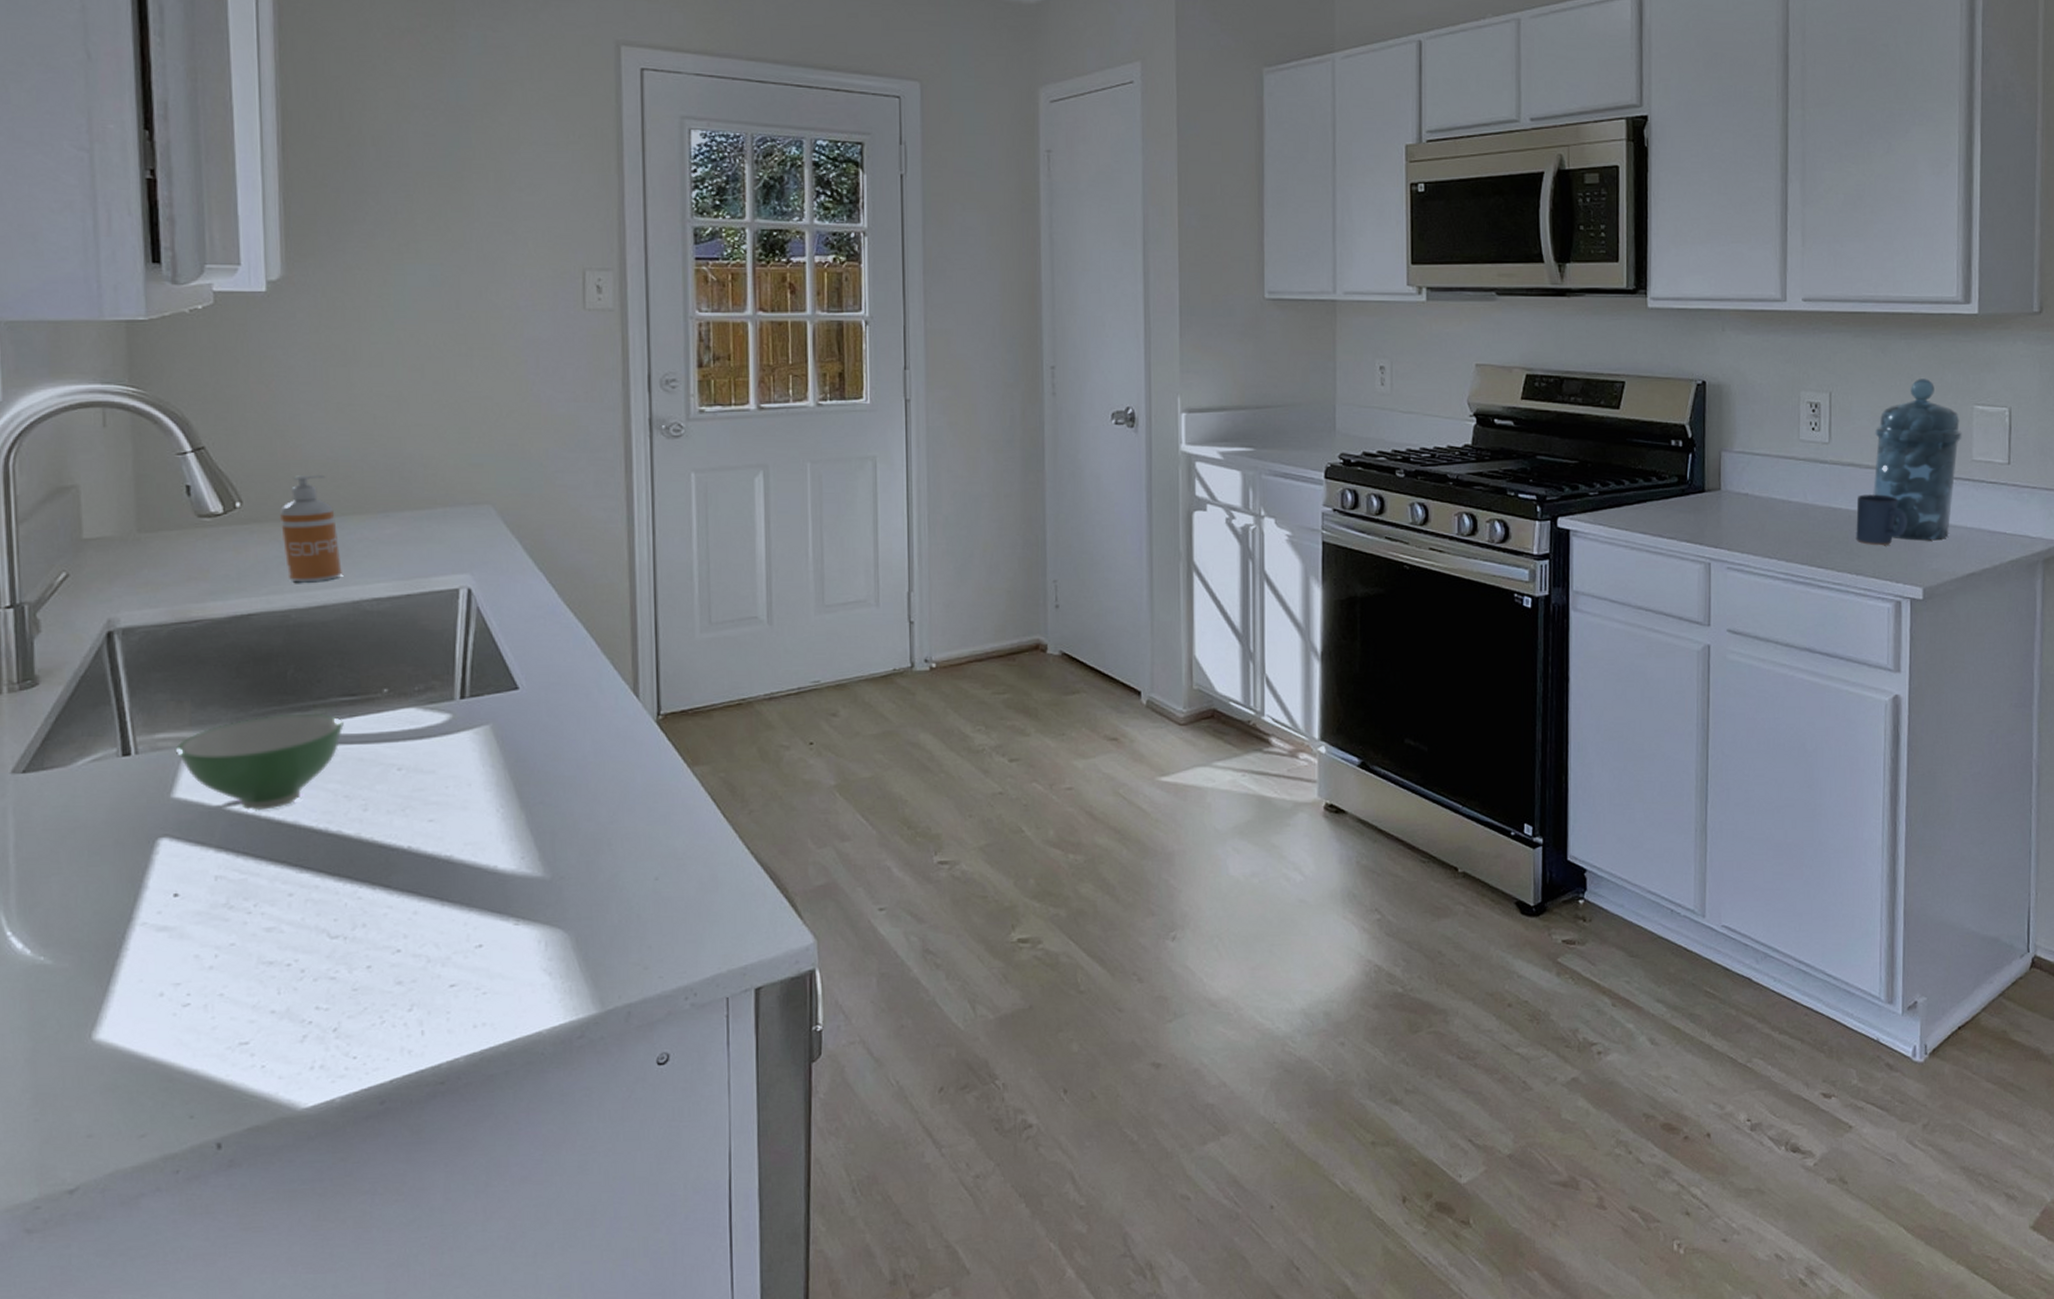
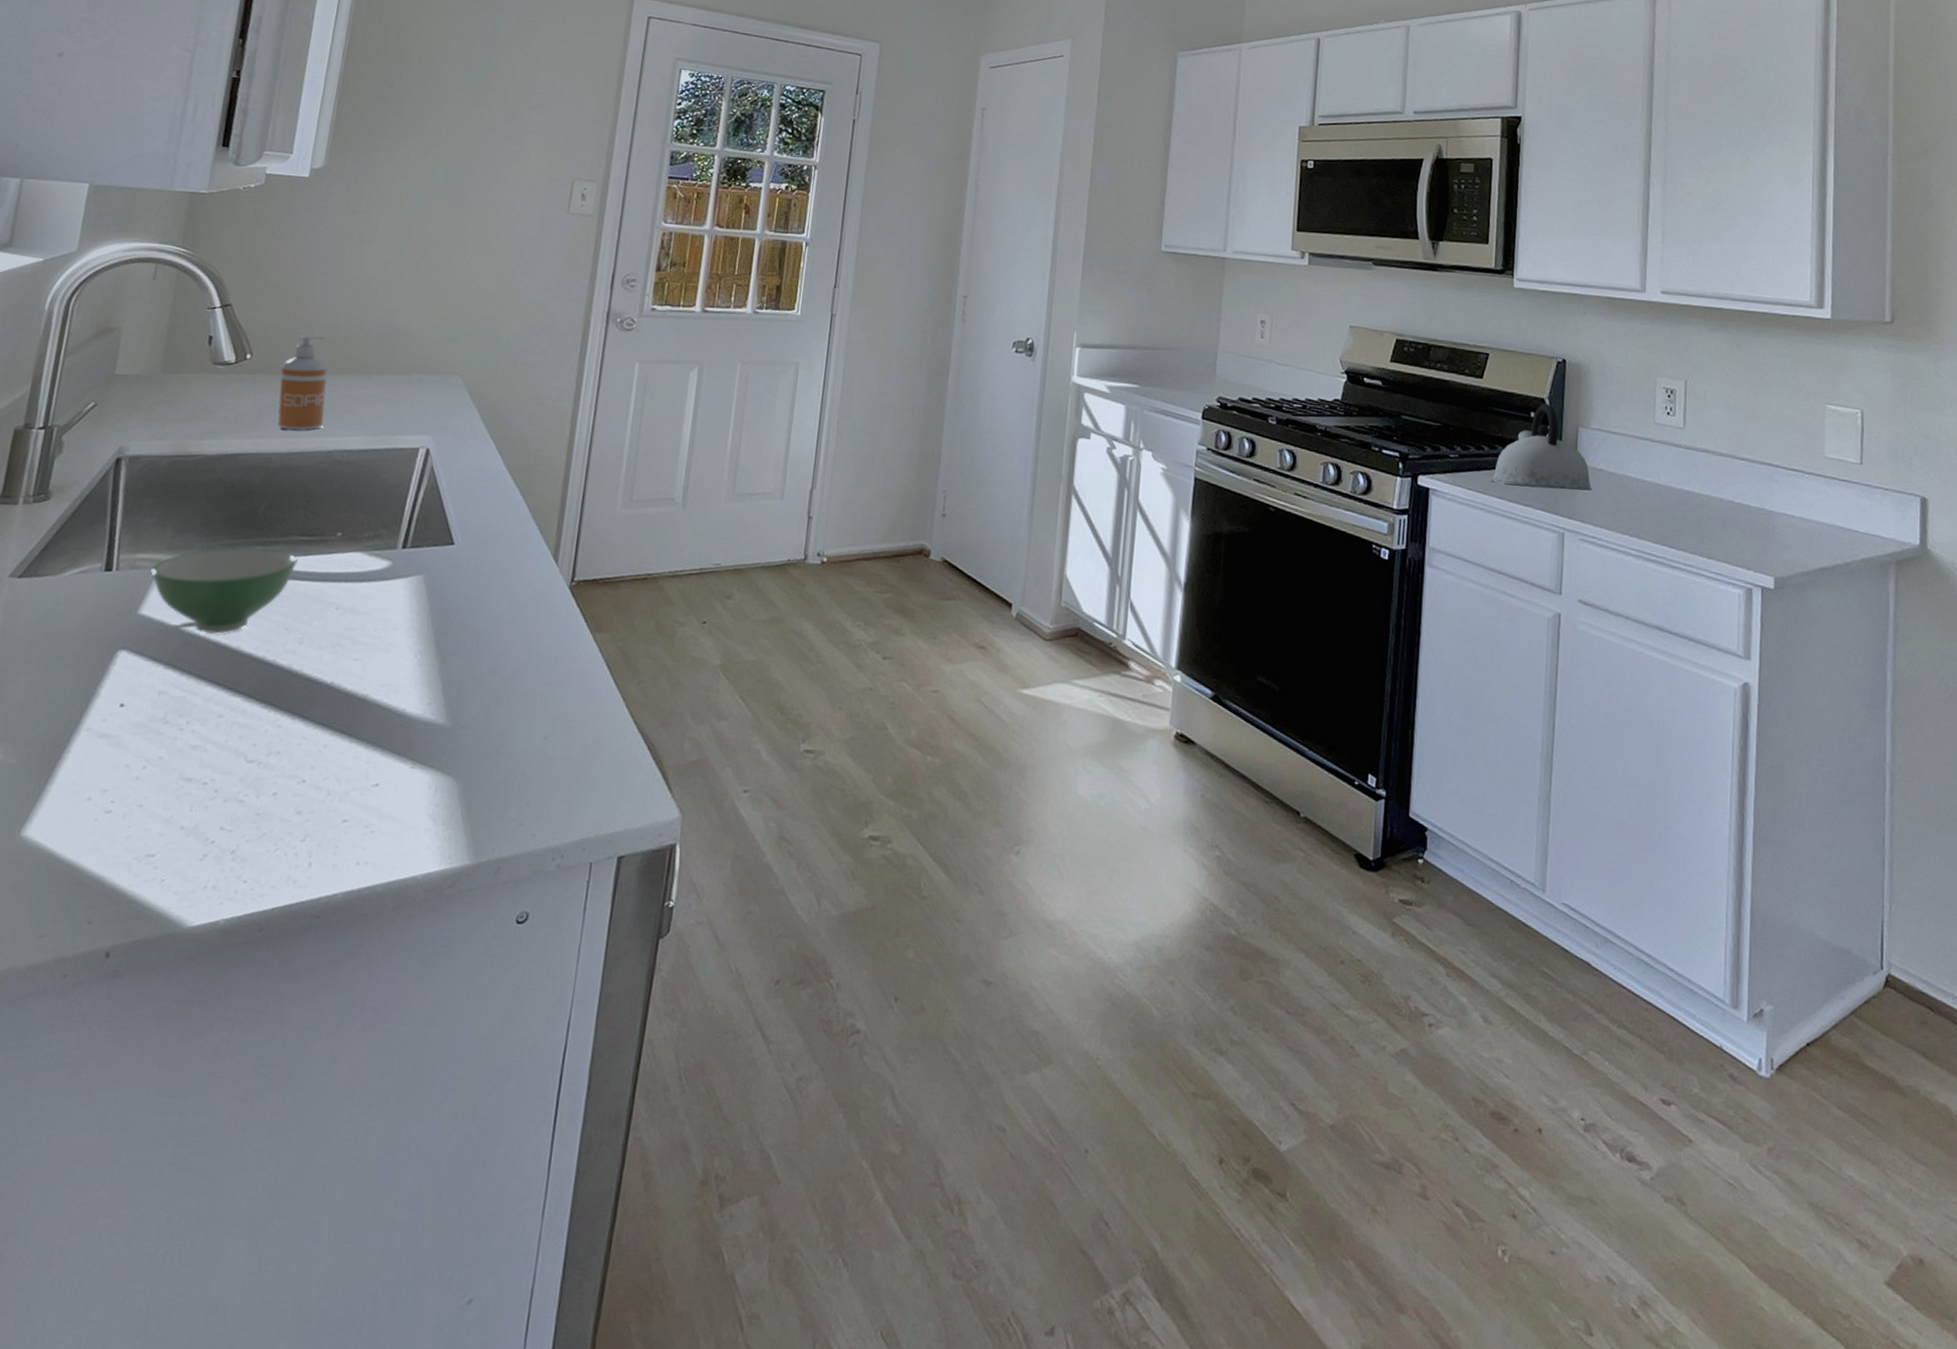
kettle: none [1633,429,1738,519] -> present [1491,403,1593,491]
mug: present [1856,494,1907,546] -> none [1708,480,1759,533]
canister: present [1873,379,1962,540] -> none [1725,375,1815,531]

